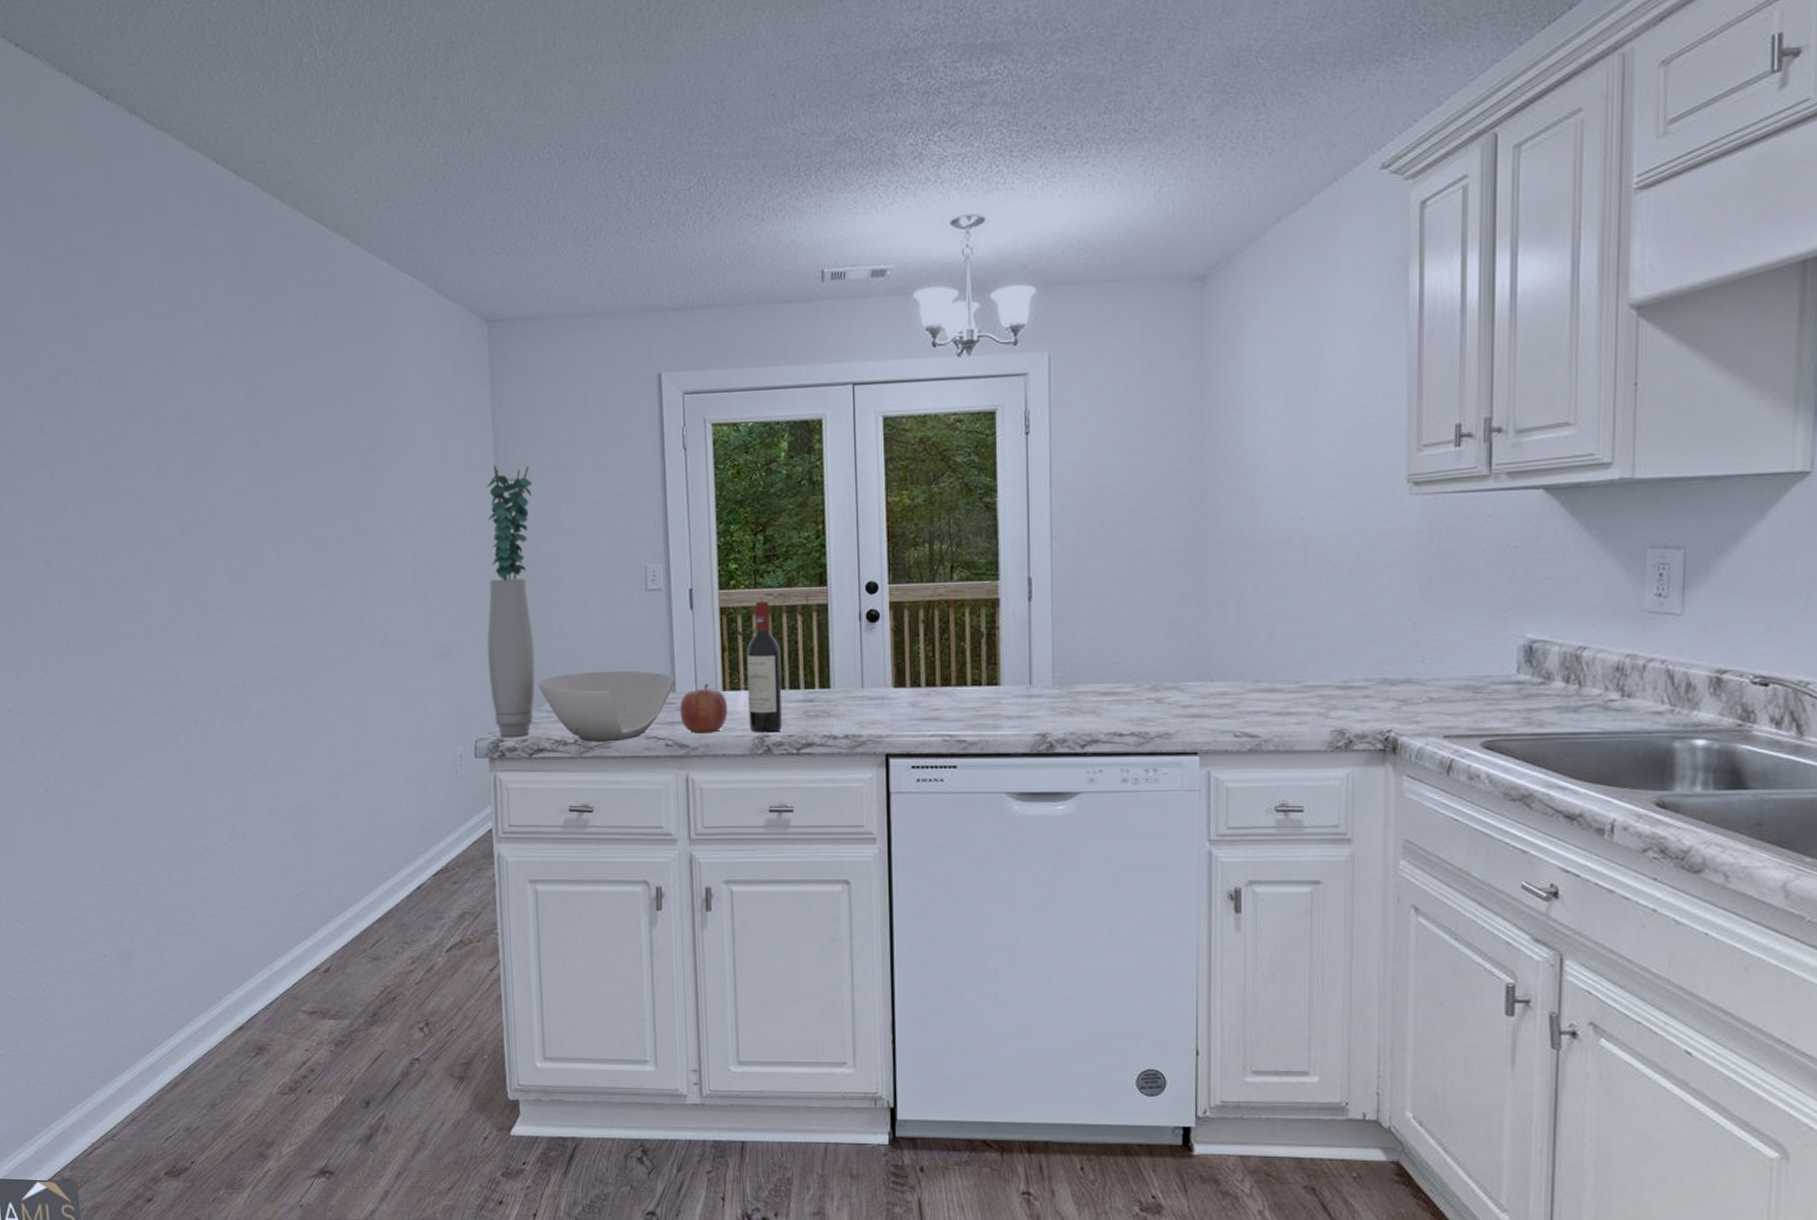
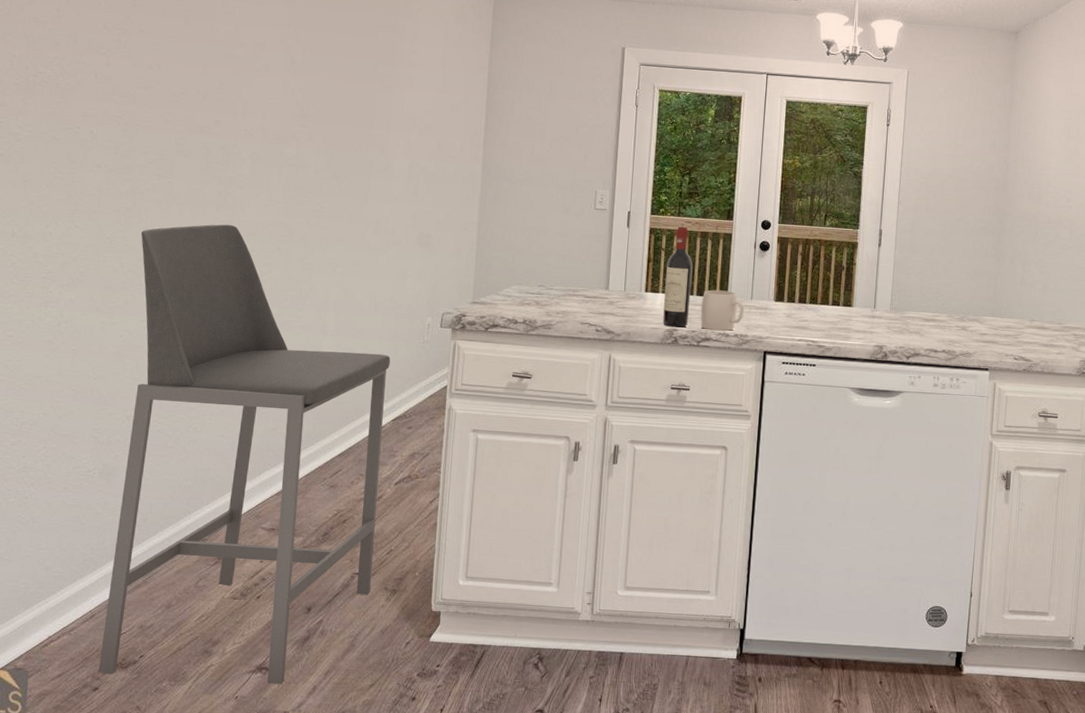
bar stool: none [119,655,434,1190] -> present [98,224,391,685]
vase: present [486,465,536,738] -> none [460,100,515,315]
bowl: present [538,670,676,742] -> none [499,267,610,325]
fruit: present [679,683,728,735] -> none [610,285,648,325]
mug: none [796,679,855,733] -> present [700,290,745,332]

